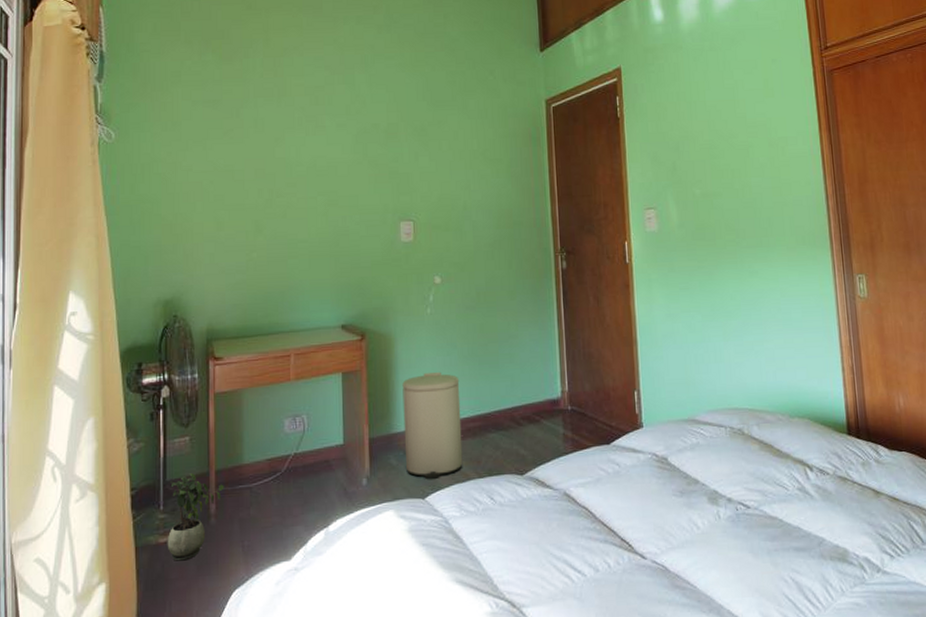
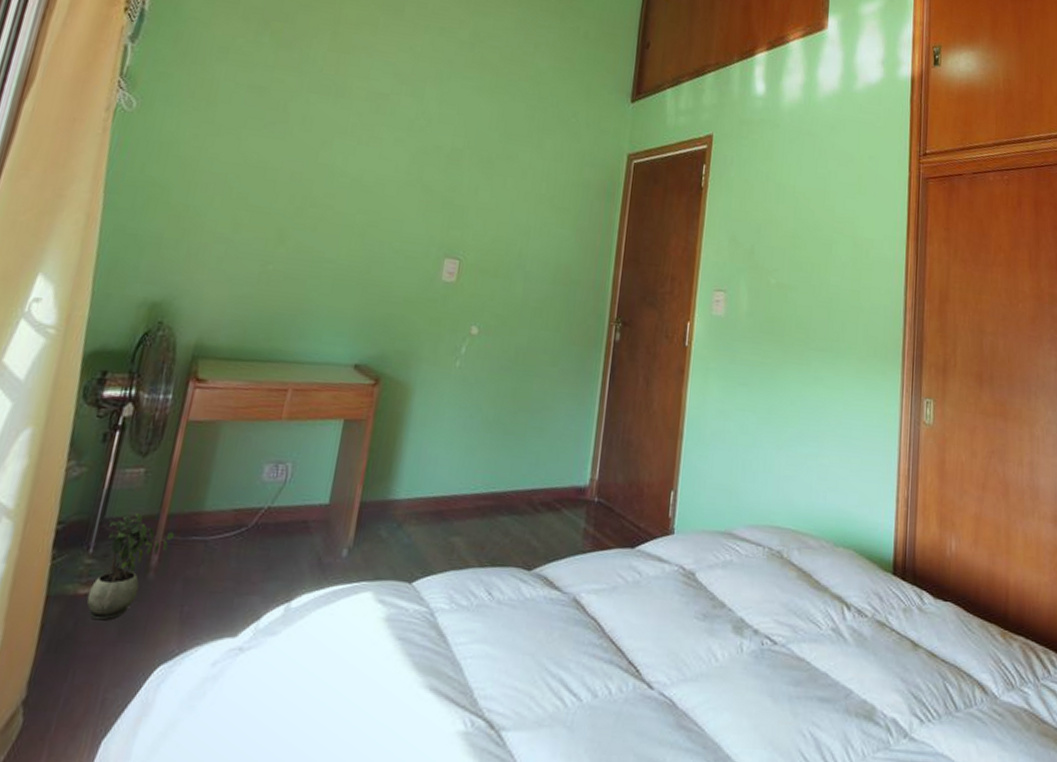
pedal bin: present [402,372,463,480] -> none [396,435,478,562]

